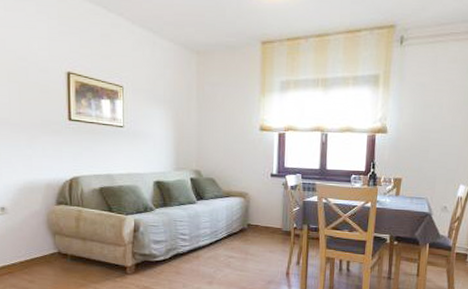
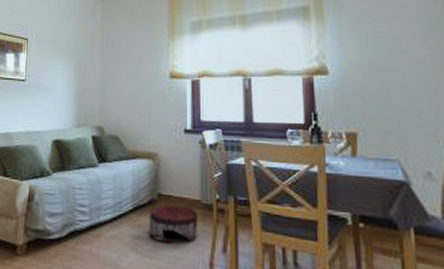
pouf: none [239,232,279,260] -> present [148,204,198,243]

